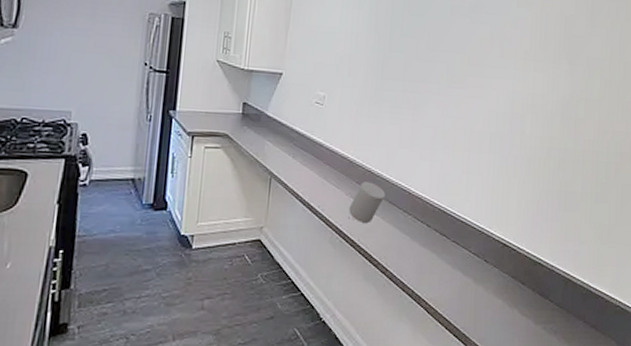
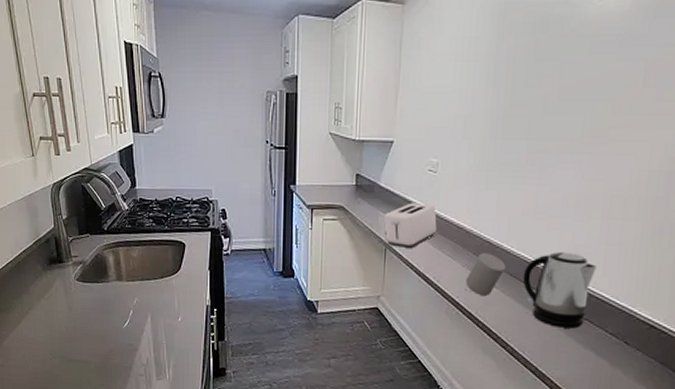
toaster: none [269,133,323,177] -> present [384,203,437,248]
kettle: none [400,180,460,251] -> present [522,251,596,329]

